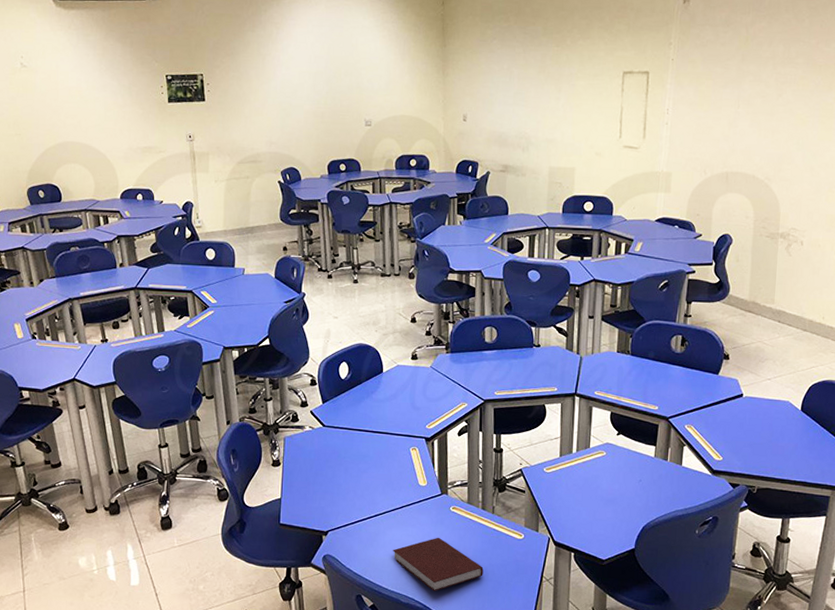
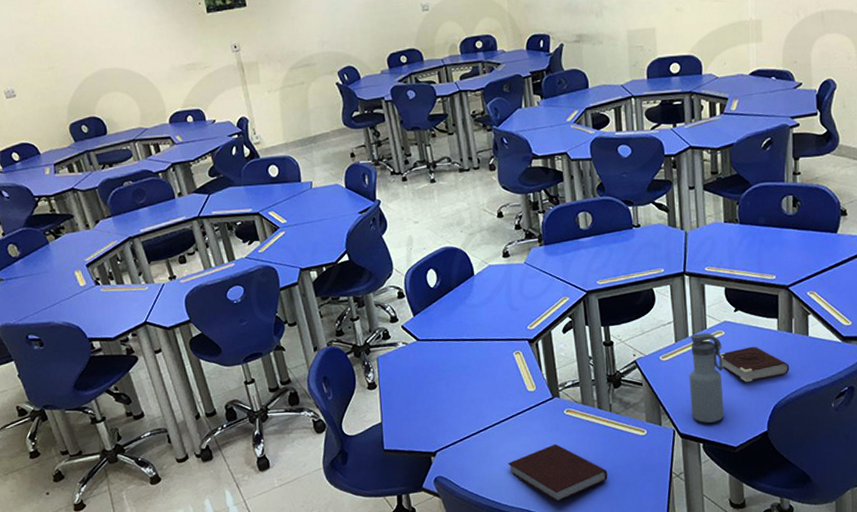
water bottle: none [566,451,602,535] -> present [689,333,725,423]
book: none [598,469,662,501] -> present [719,346,790,382]

